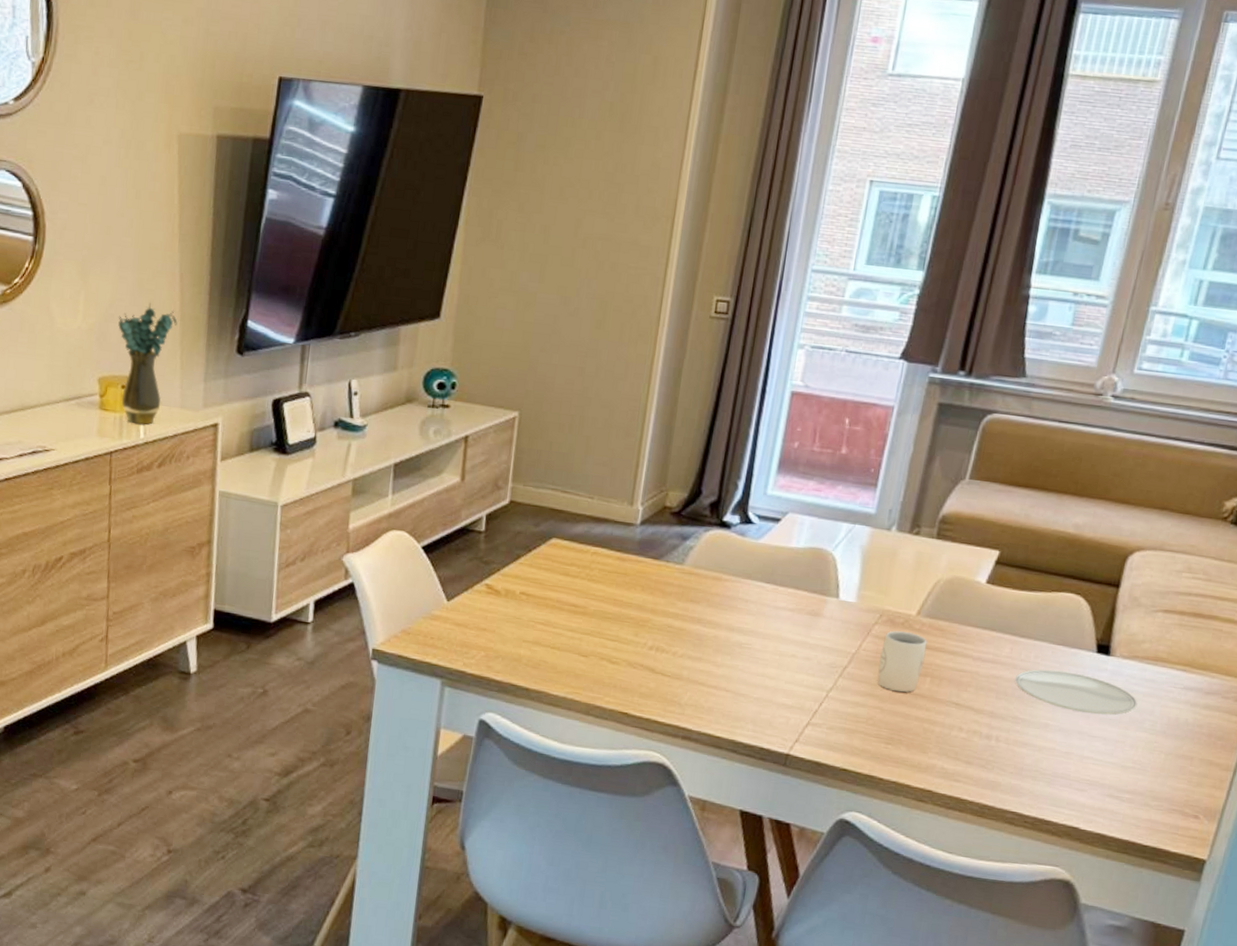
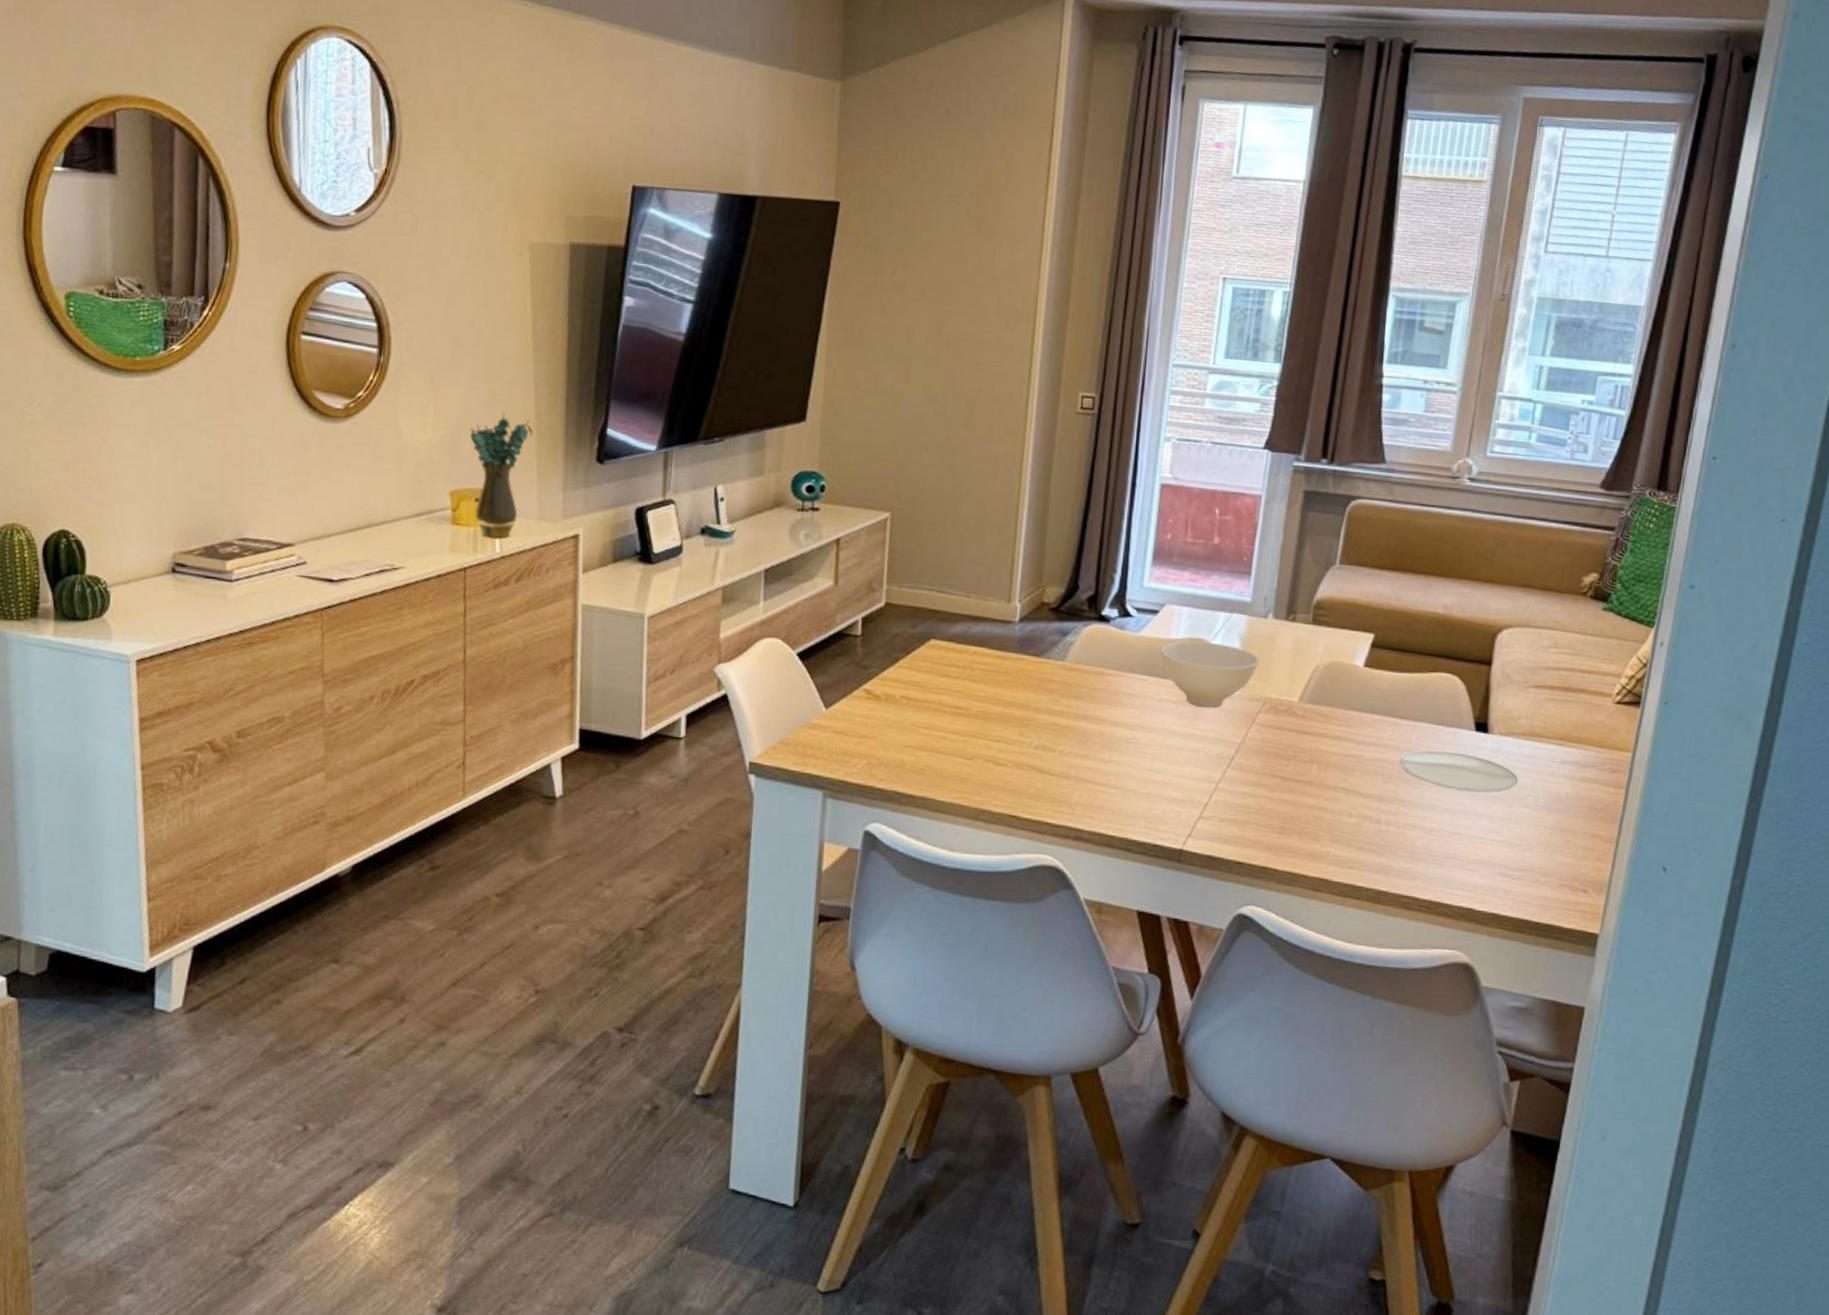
bowl: none [779,550,881,617] -> present [1160,641,1260,707]
mug: present [877,631,928,692] -> none [1265,718,1311,780]

